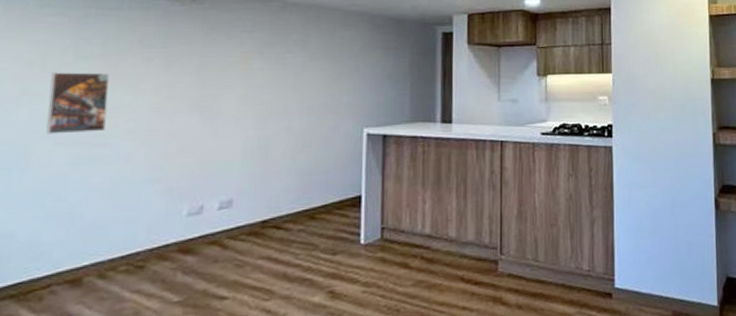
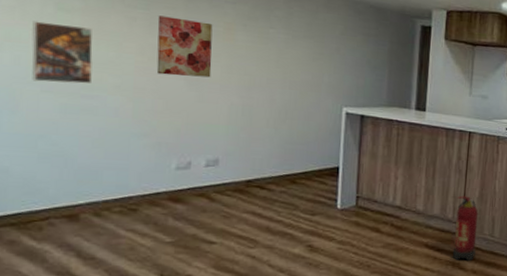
wall art: none [171,53,229,114] -> present [156,15,213,78]
fire extinguisher: none [492,215,519,295] -> present [452,195,479,262]

